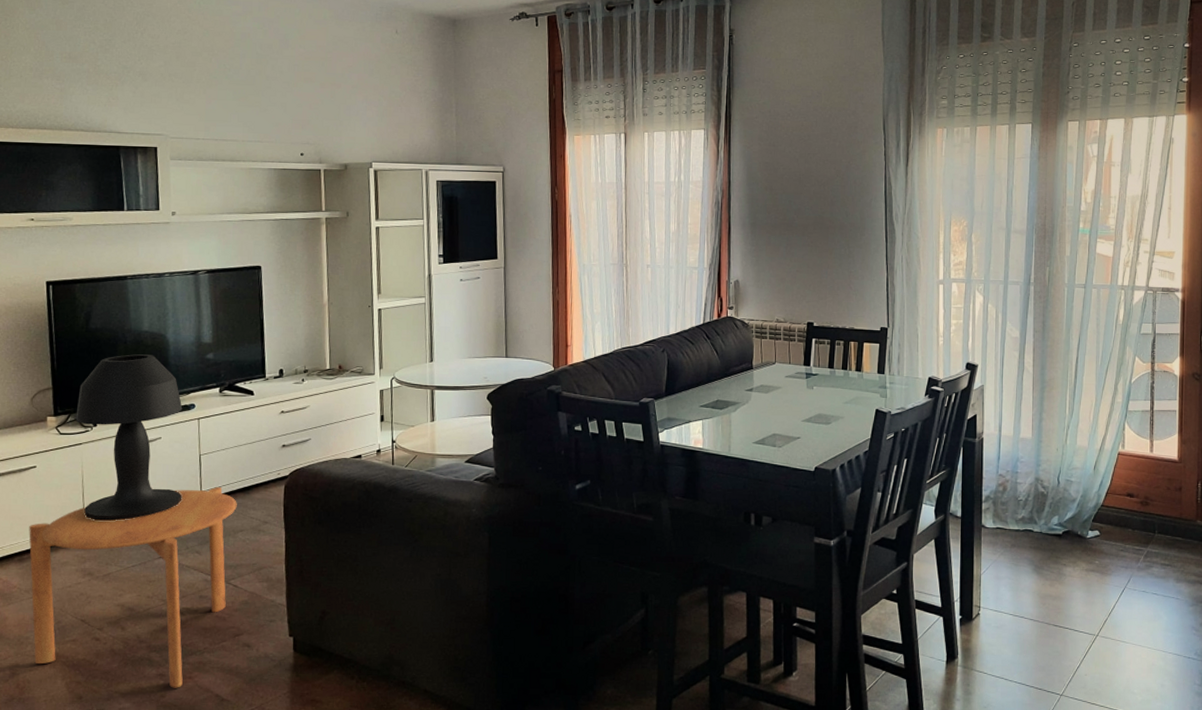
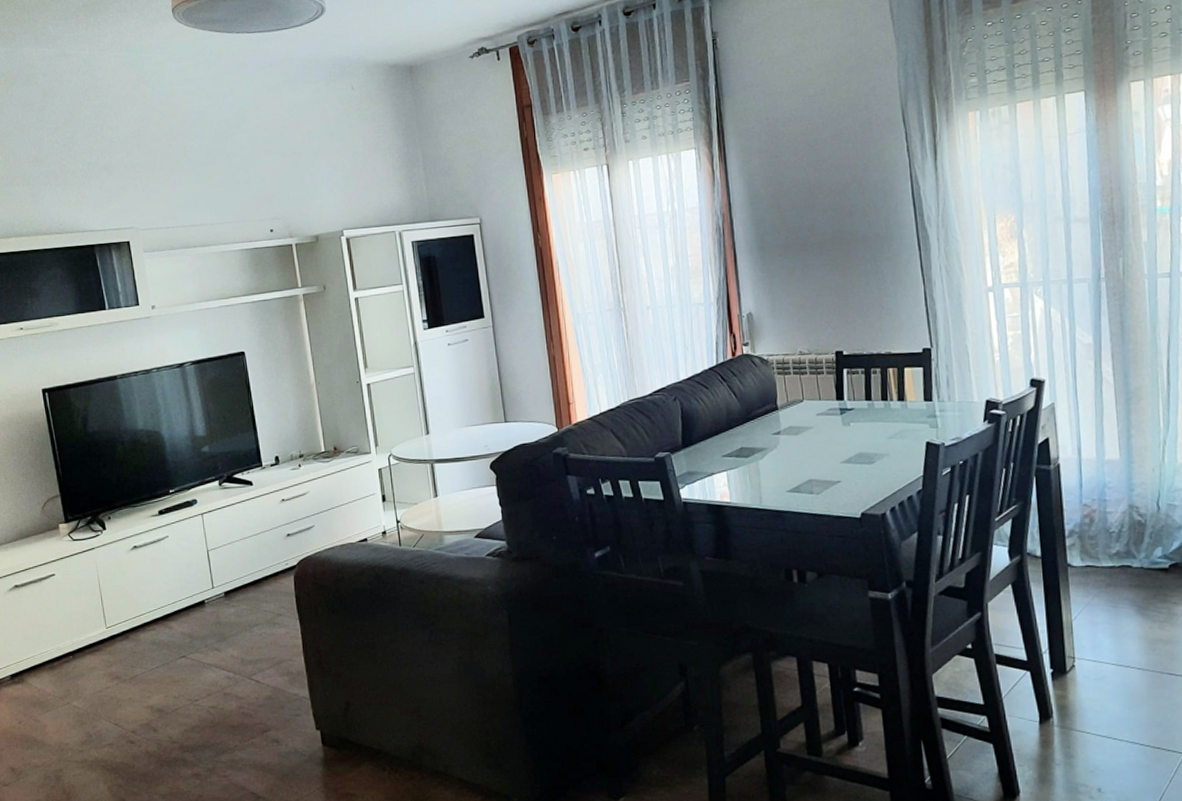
side table: present [29,486,237,688] -> none [55,581,251,788]
table lamp: present [75,354,183,521] -> none [85,453,196,624]

